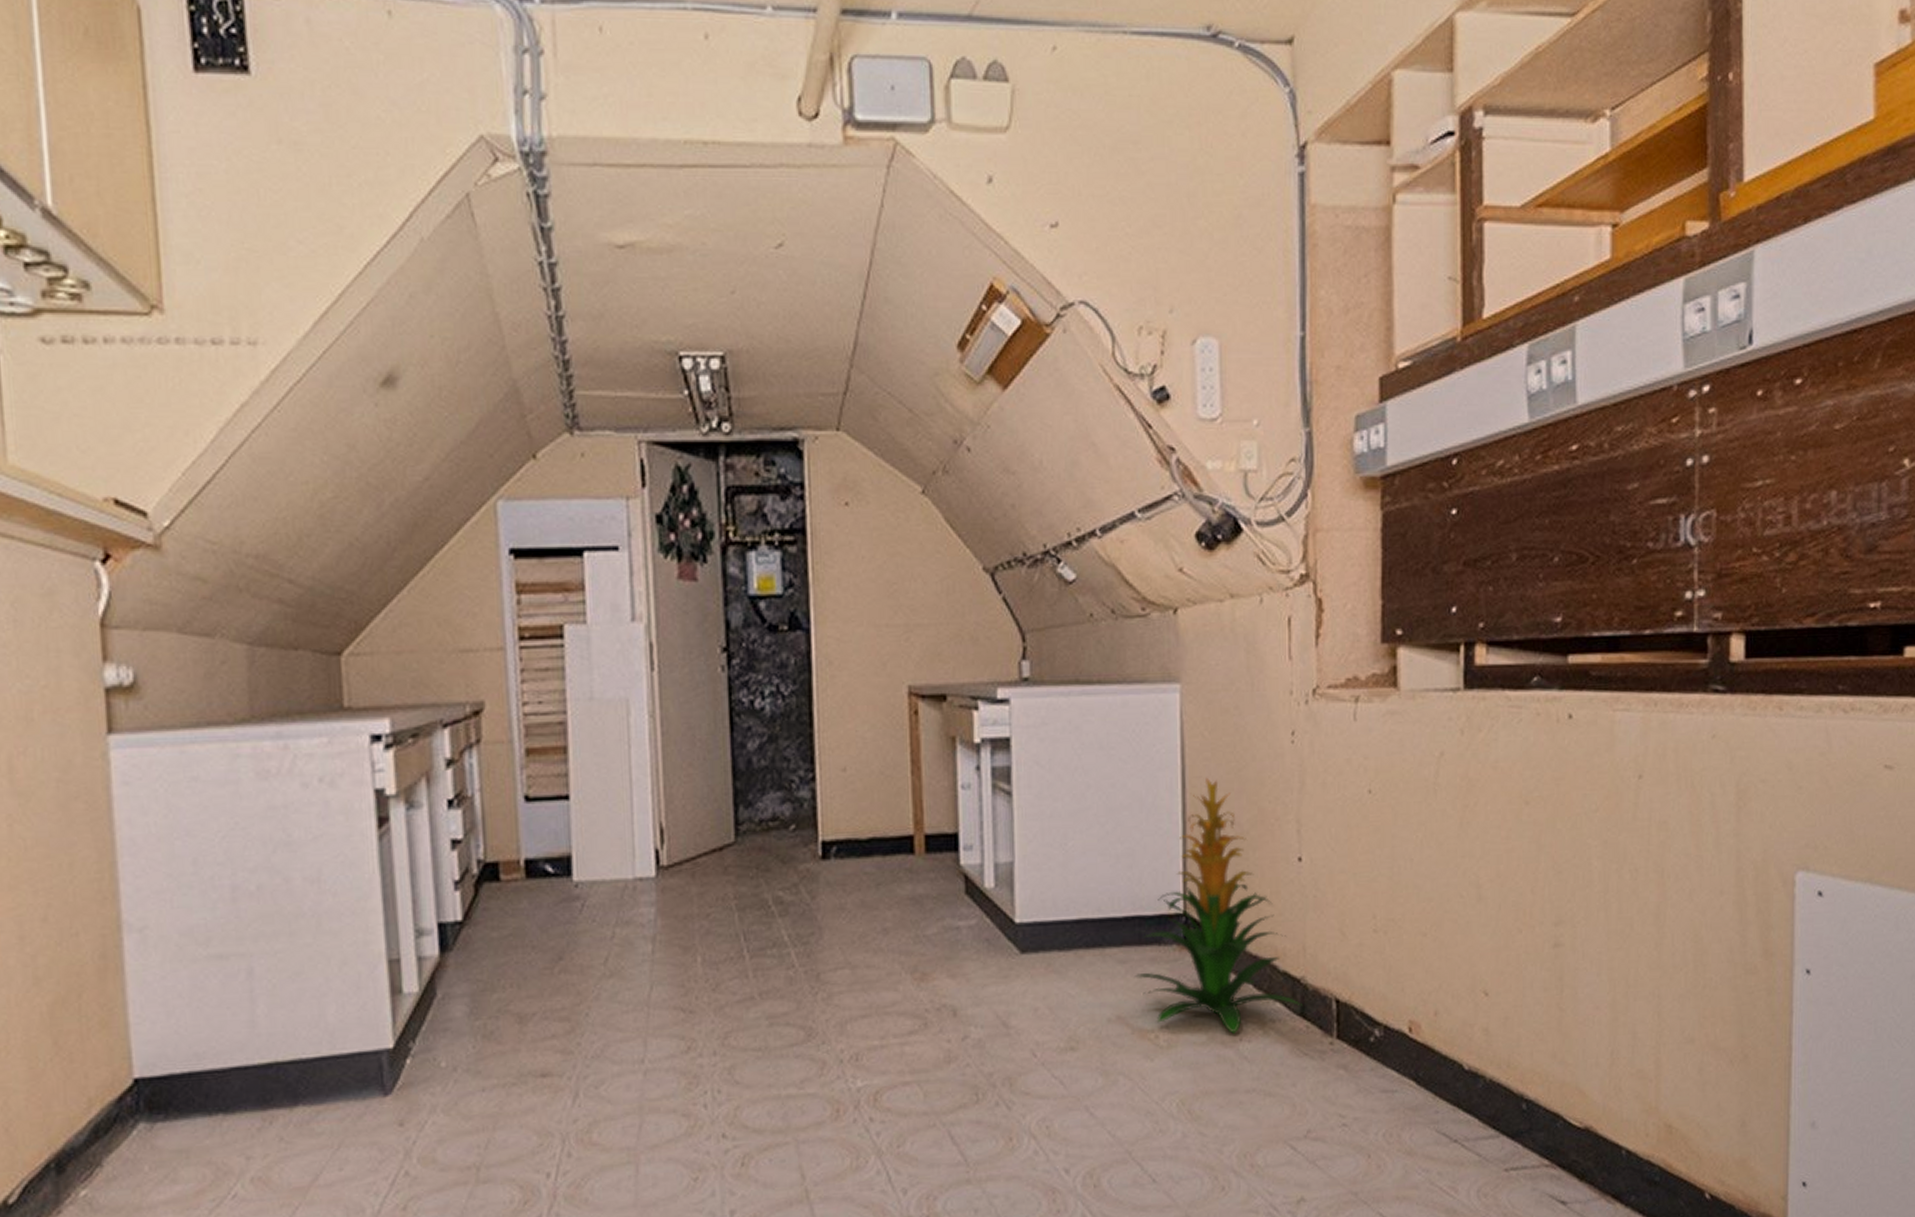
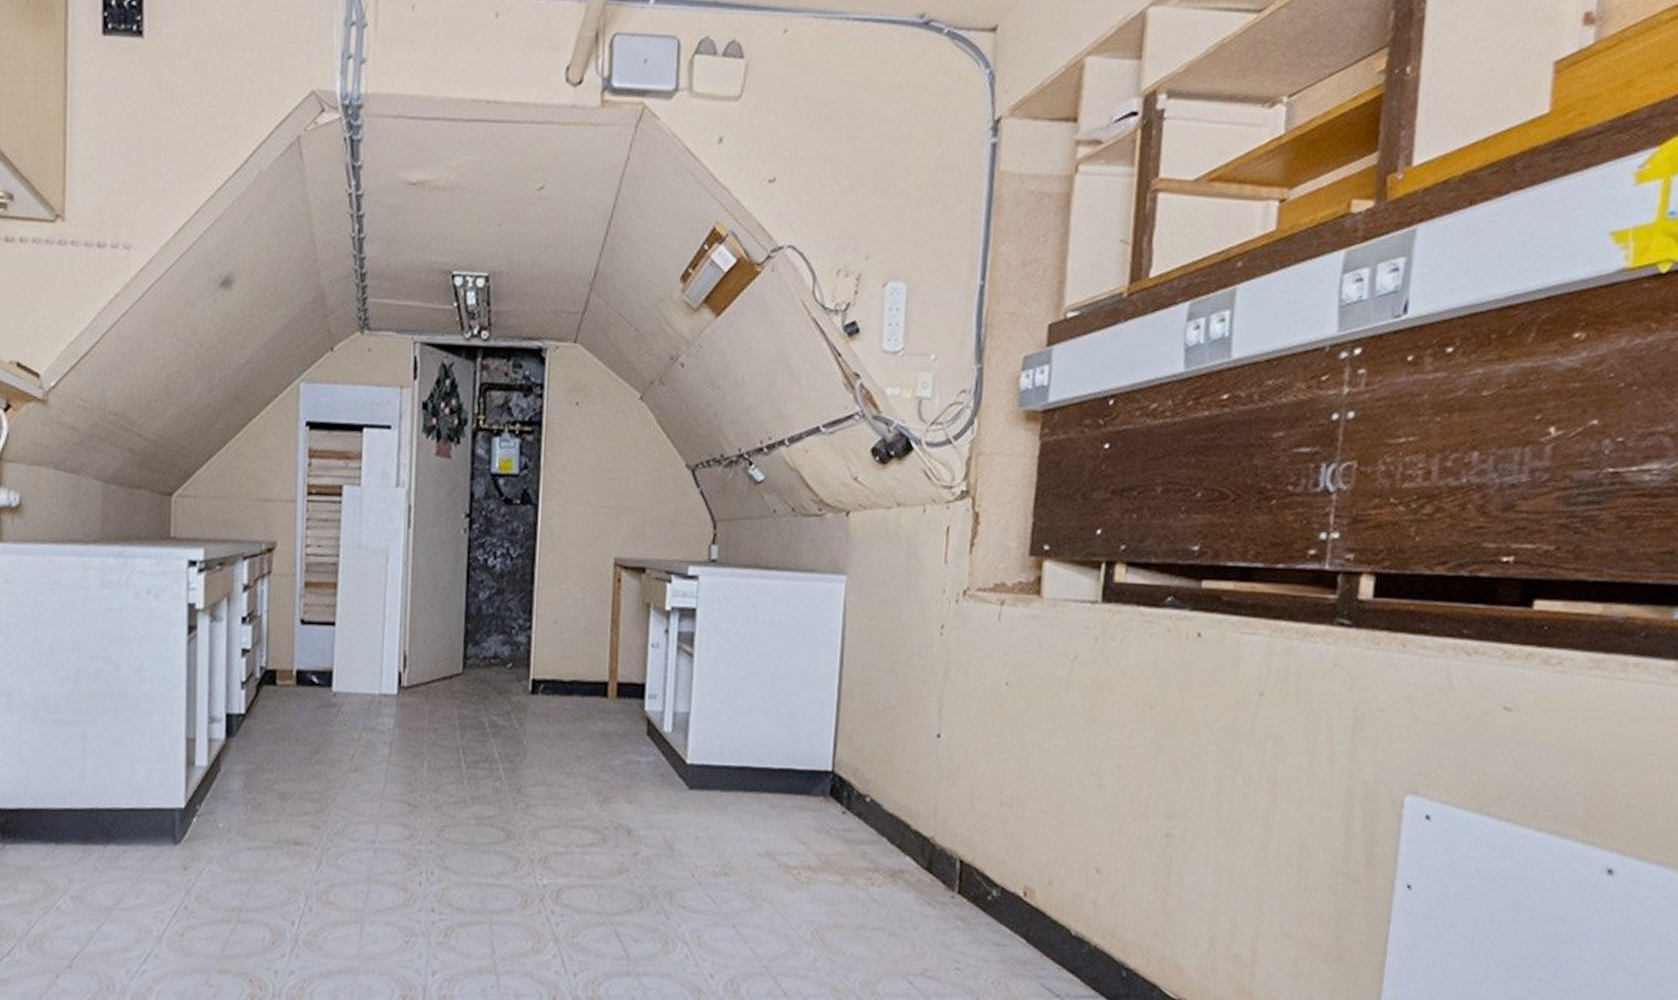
indoor plant: present [1133,777,1302,1034] -> none [783,657,929,879]

